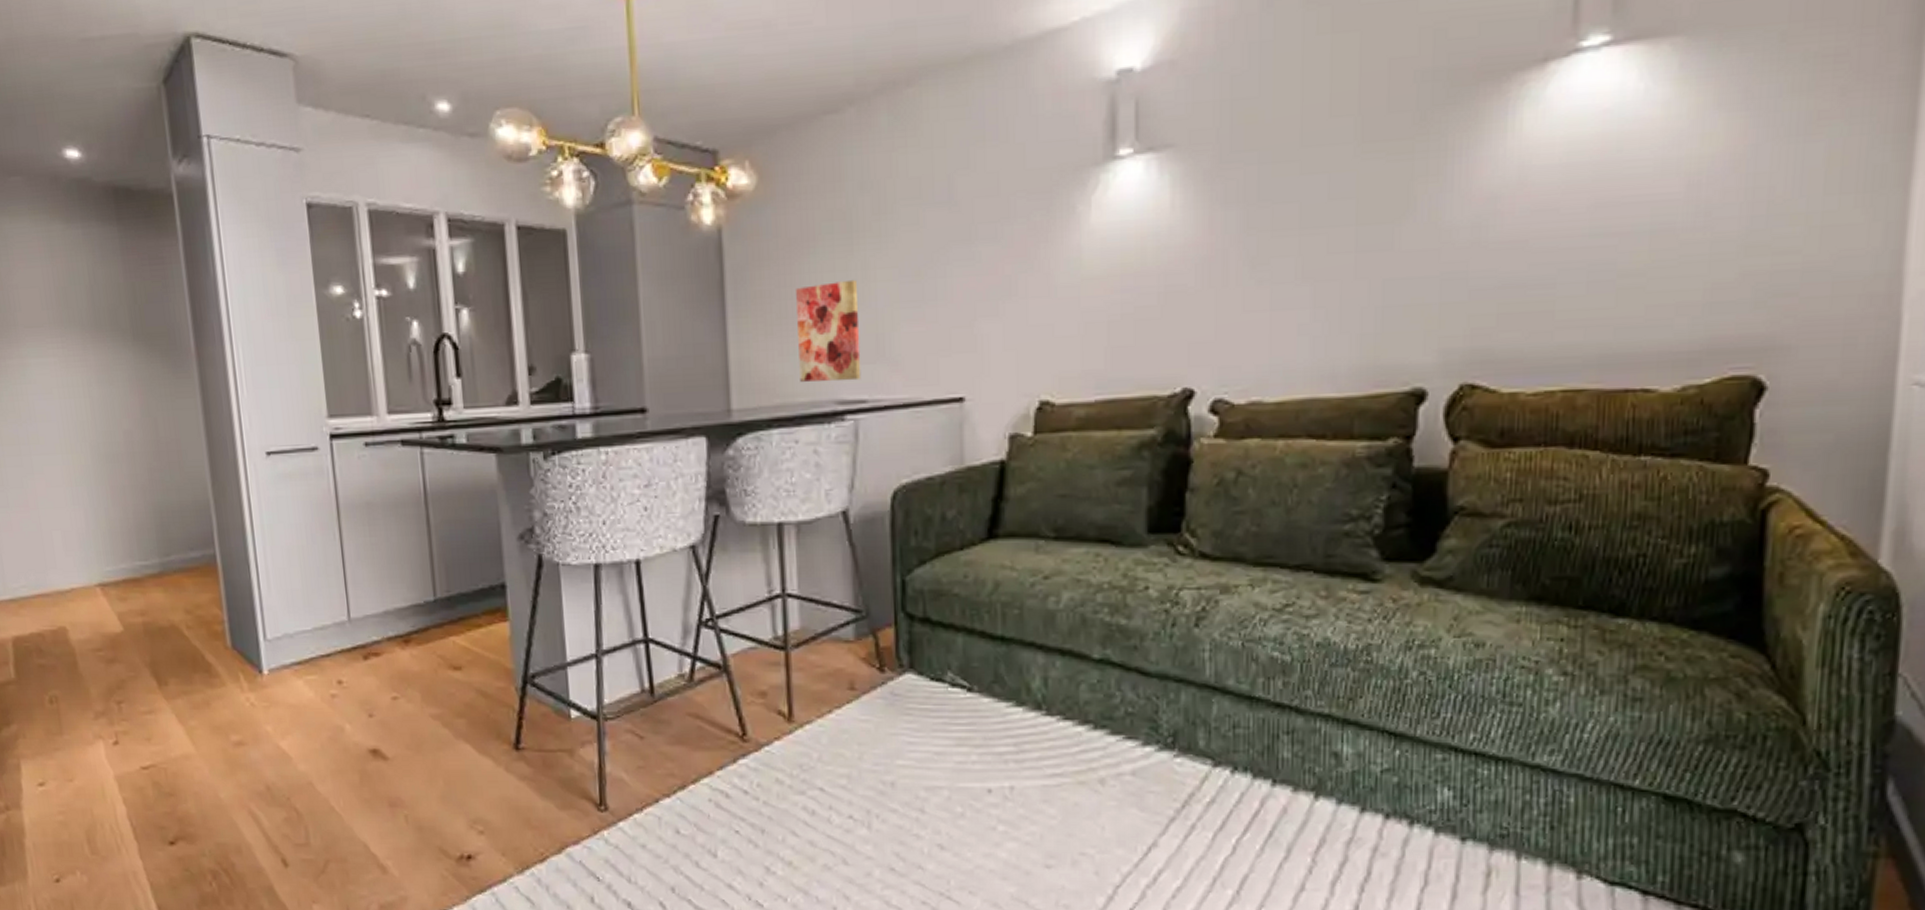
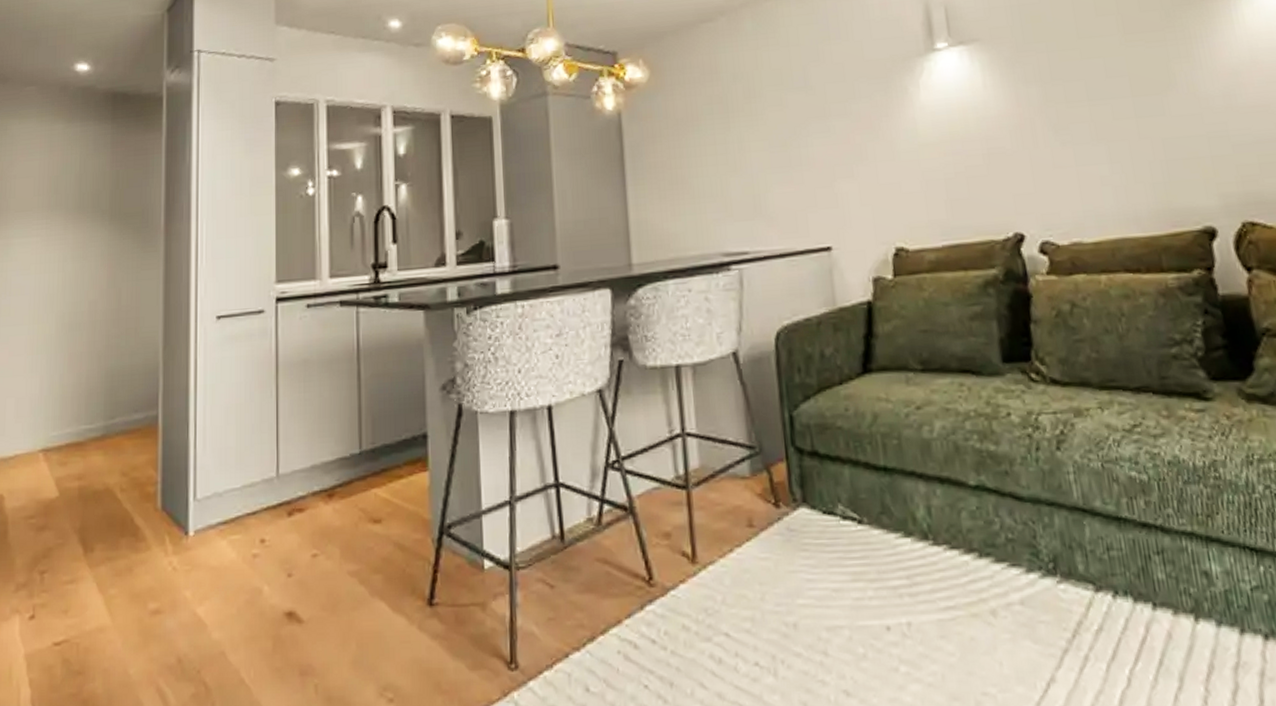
wall art: present [796,279,862,382] -> none [684,150,743,238]

